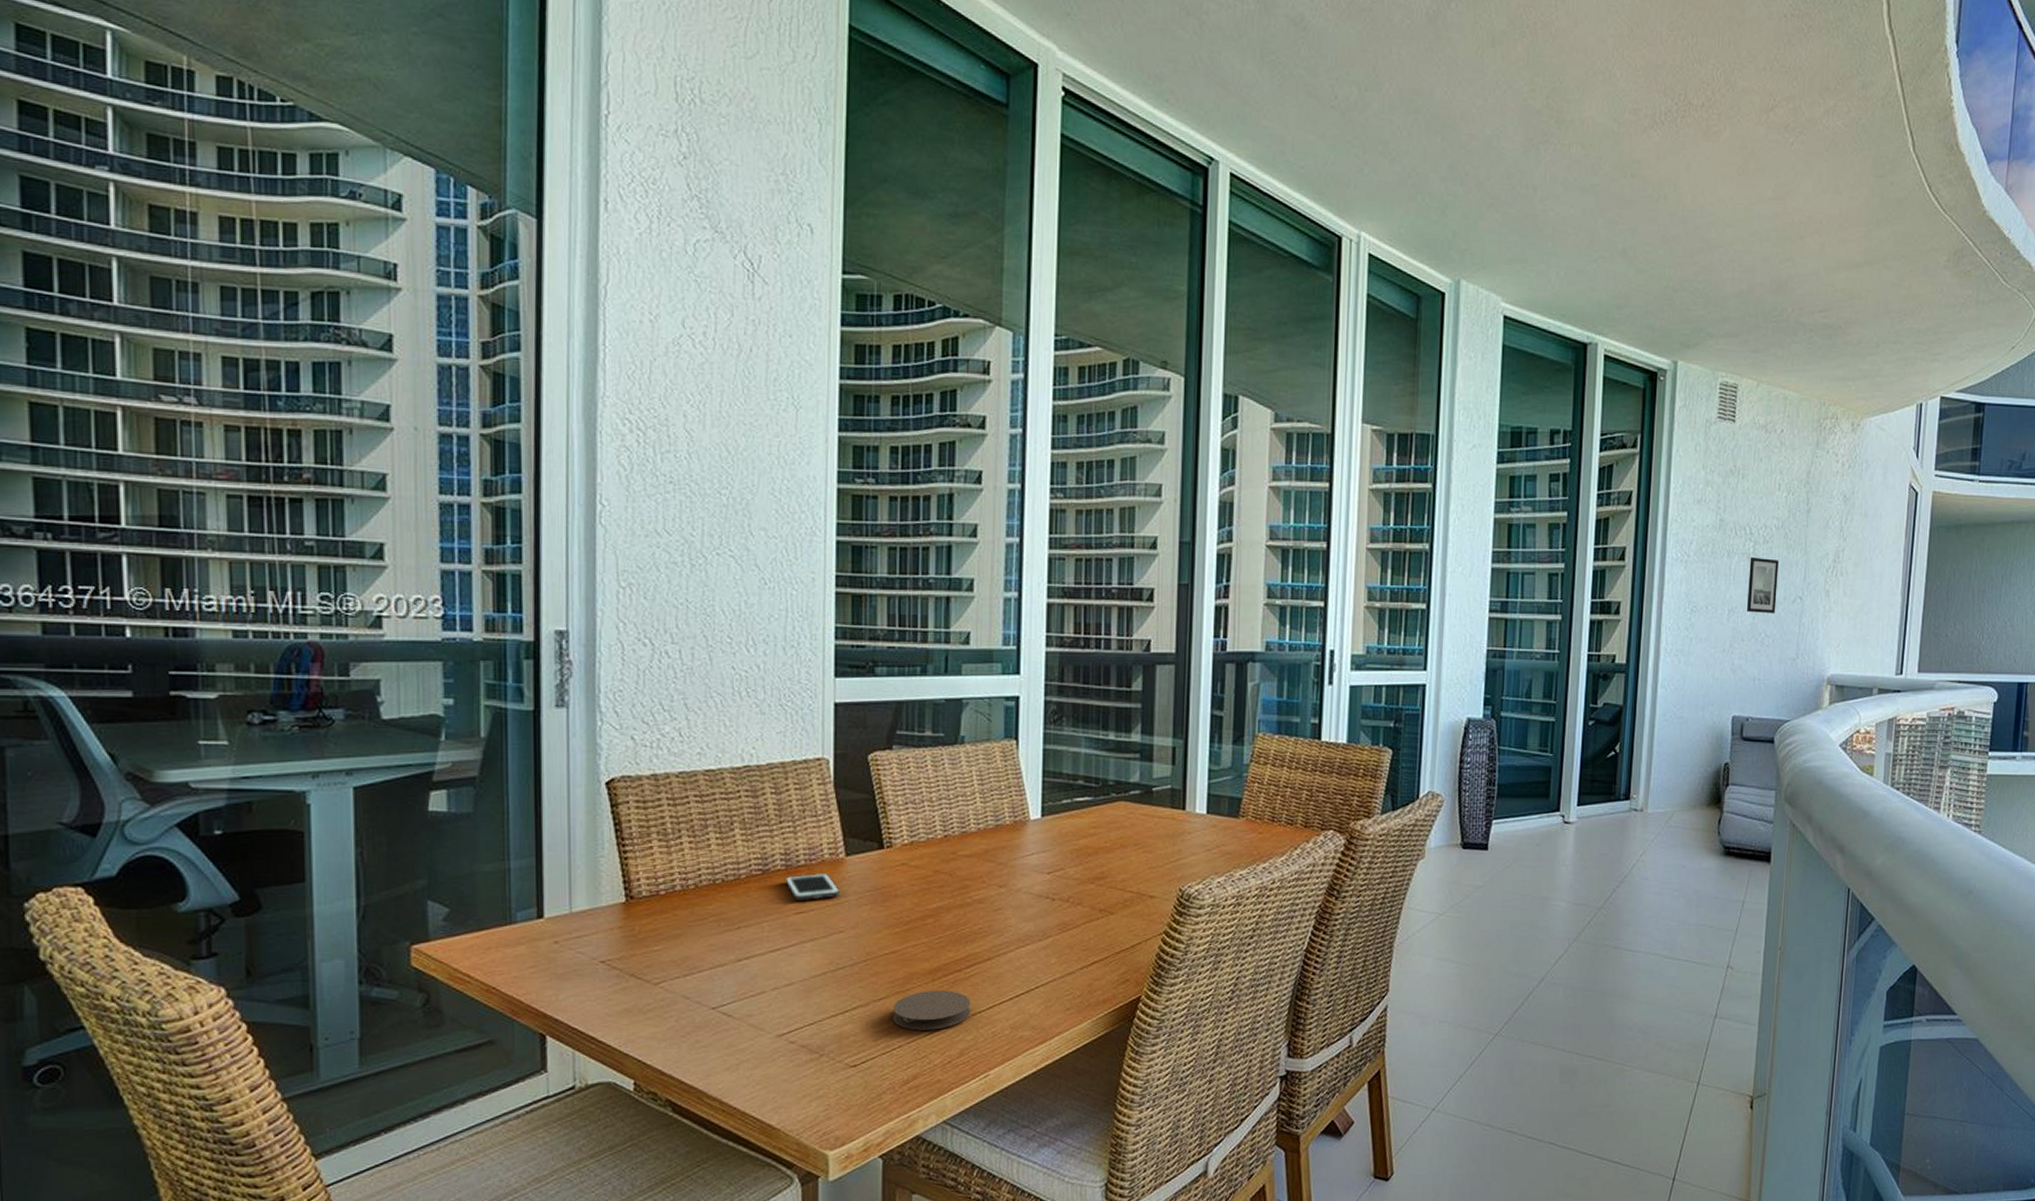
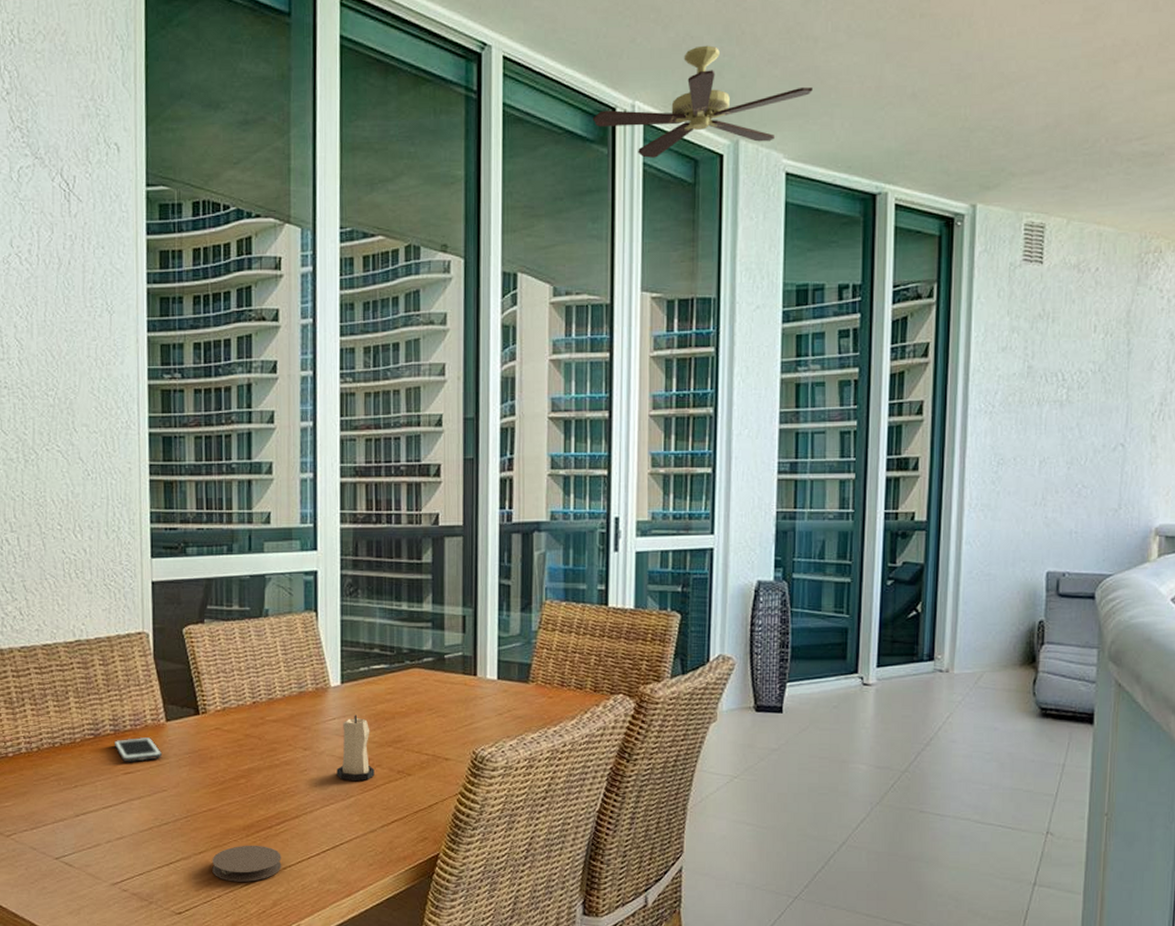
candle: none [1034,850,1075,921] -> present [336,715,375,782]
ceiling fan: none [1319,183,1531,290] -> present [593,45,813,158]
wall art: present [1747,556,1779,614] -> none [1061,404,1096,464]

